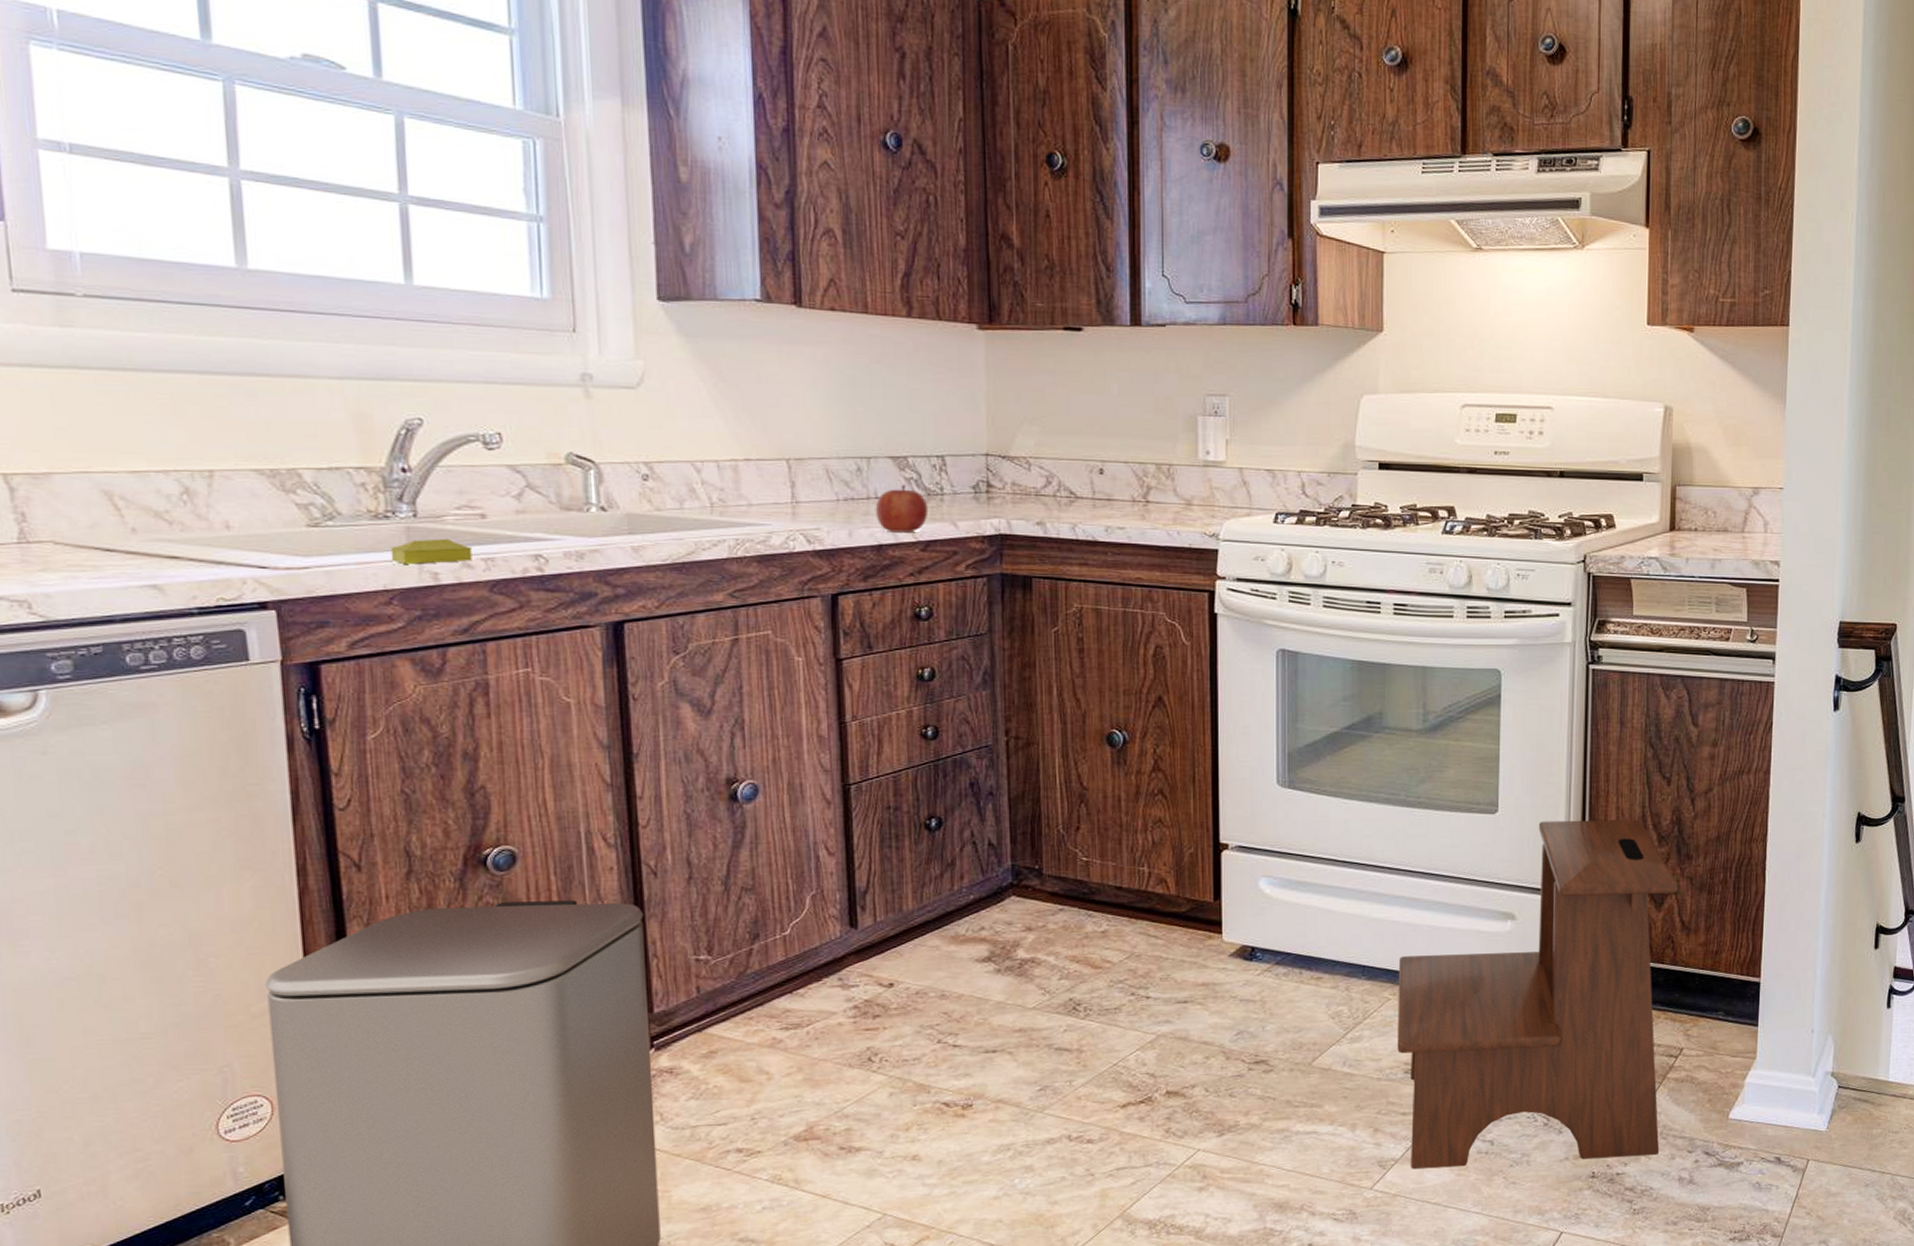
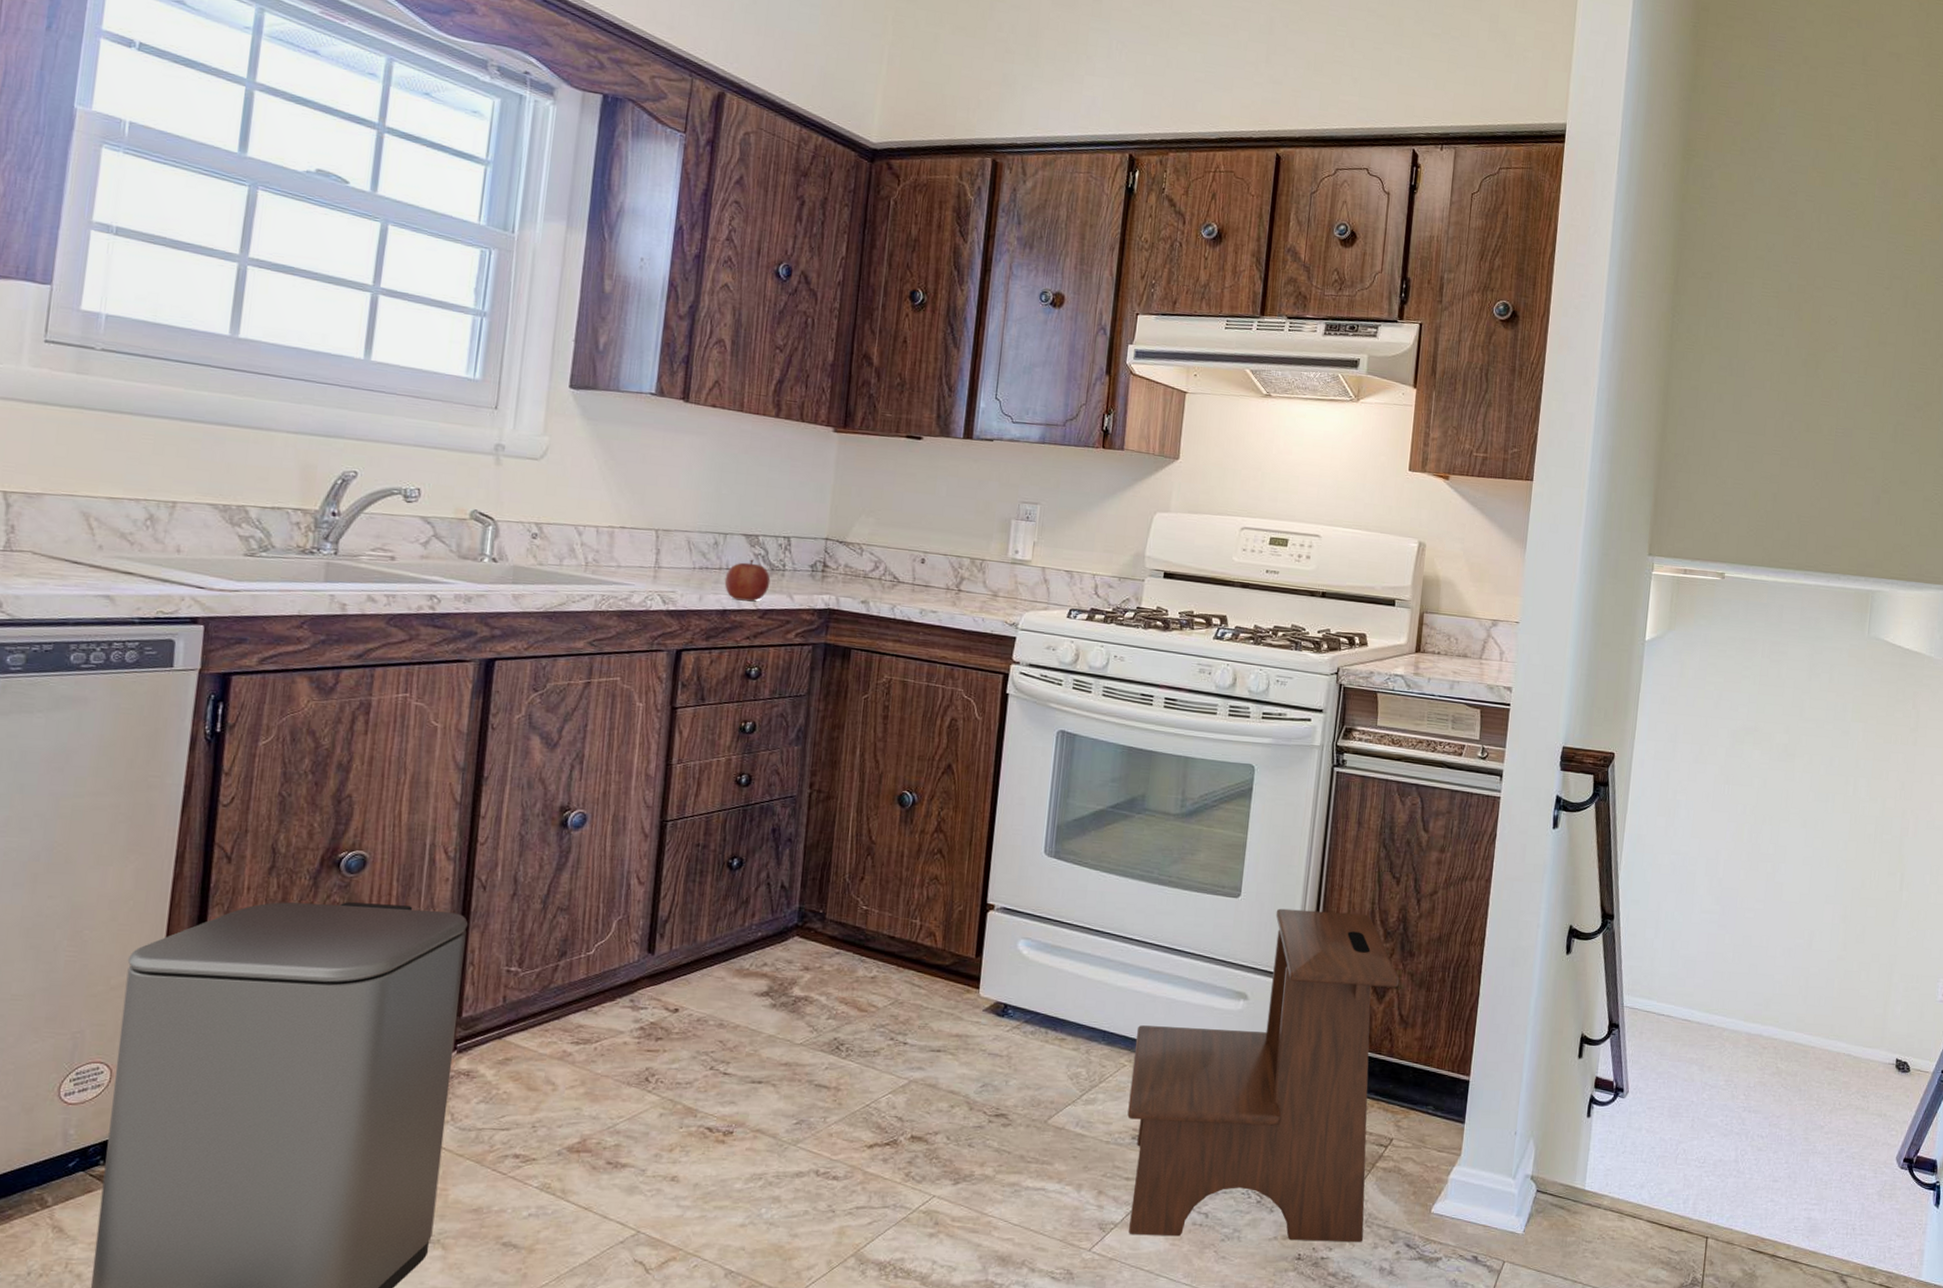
sponge: present [390,538,489,565] -> none [309,574,391,597]

